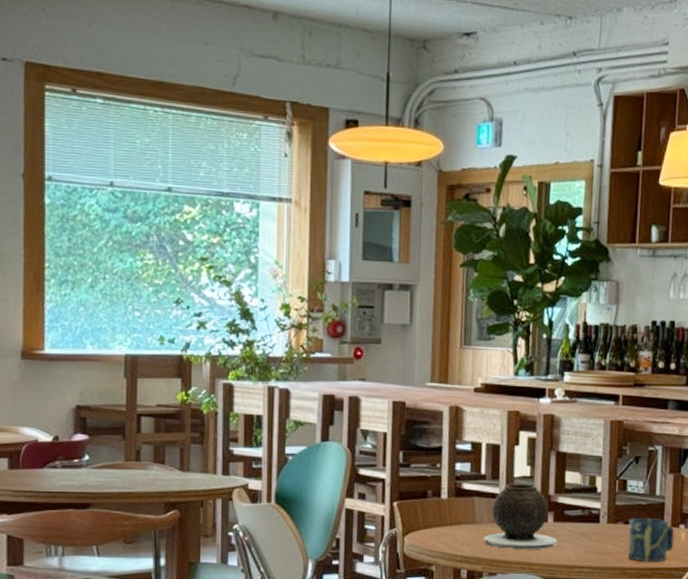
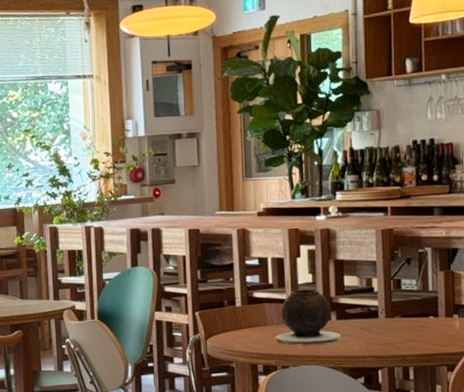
cup: present [628,518,675,562] -> none [406,311,449,349]

